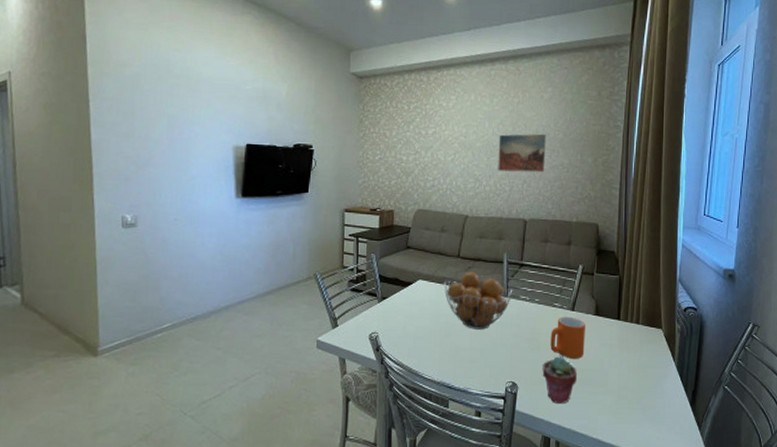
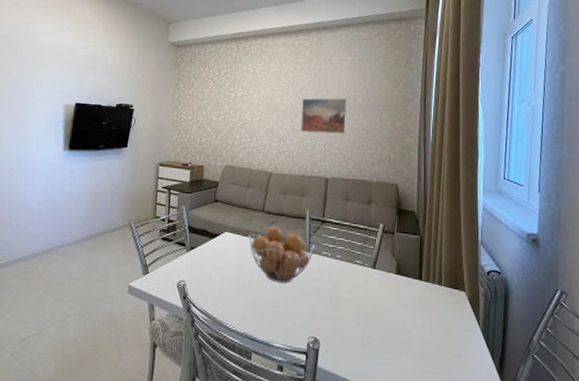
potted succulent: present [542,356,578,403] -> none [344,313,380,363]
mug: present [550,316,585,359] -> none [352,274,387,317]

